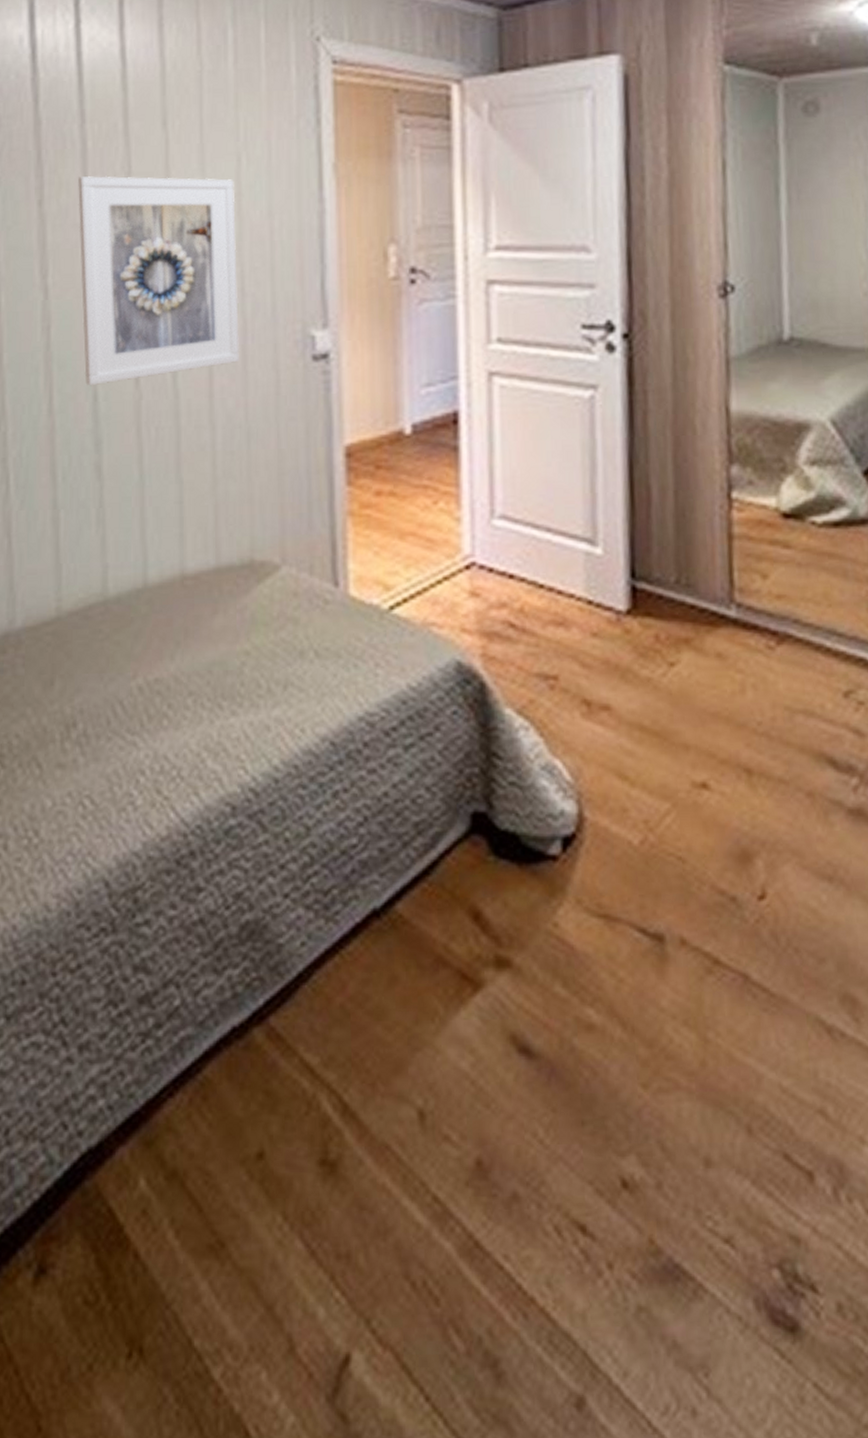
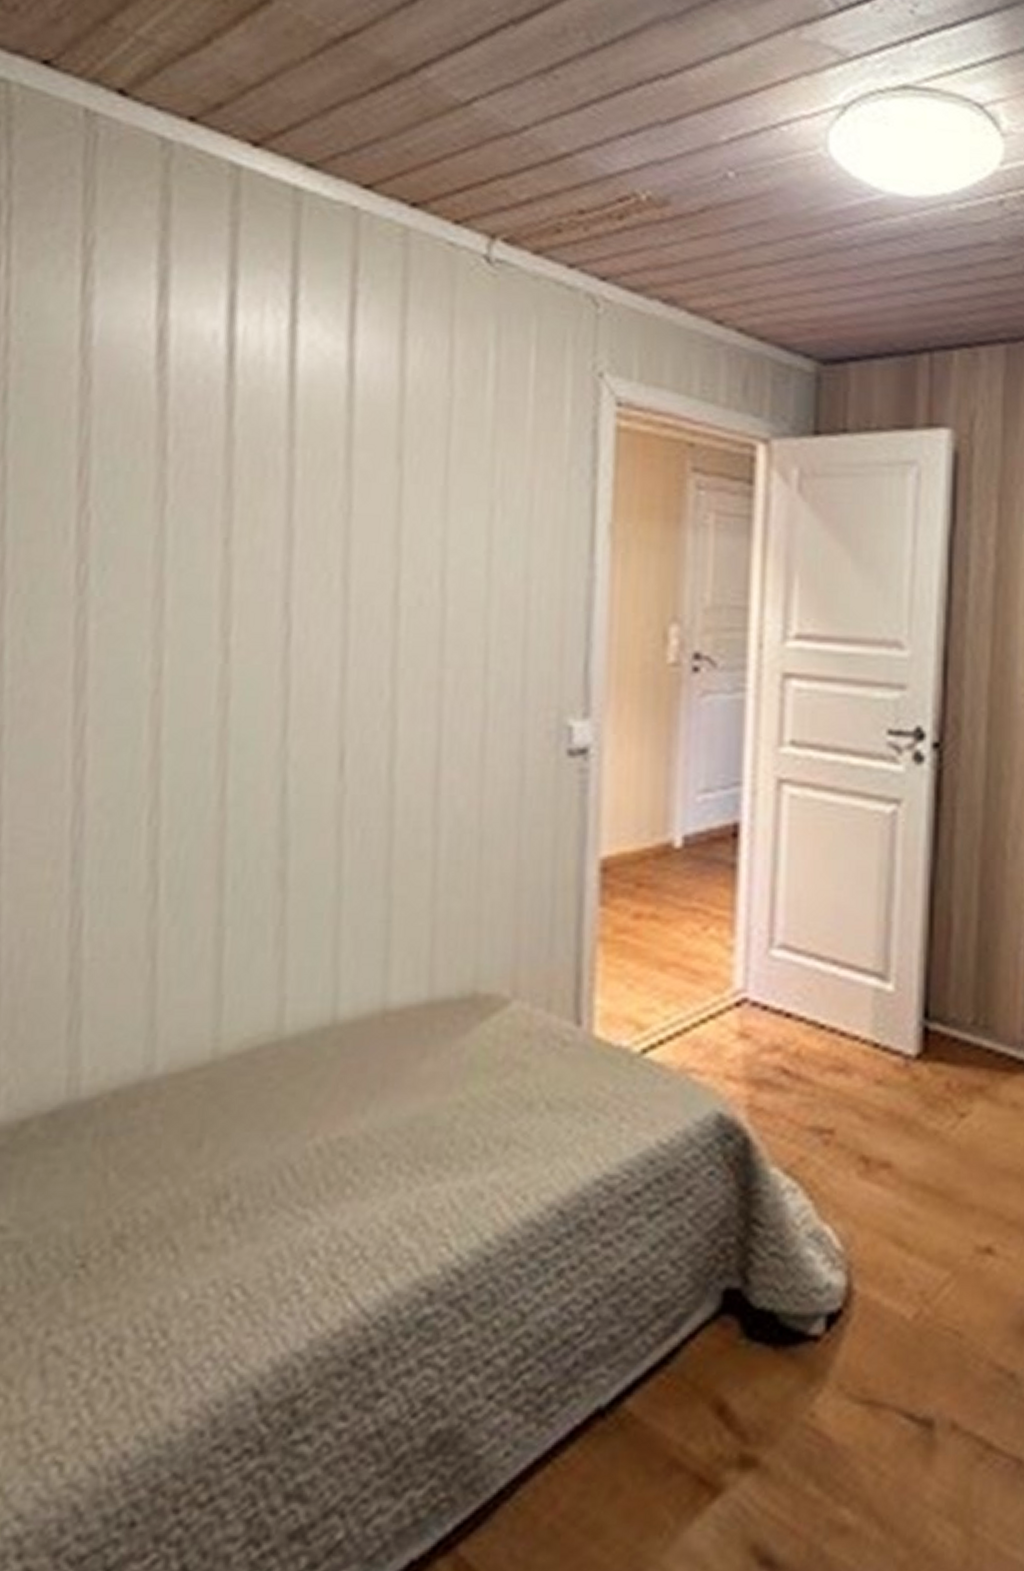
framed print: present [78,176,240,386] -> none [271,513,484,774]

